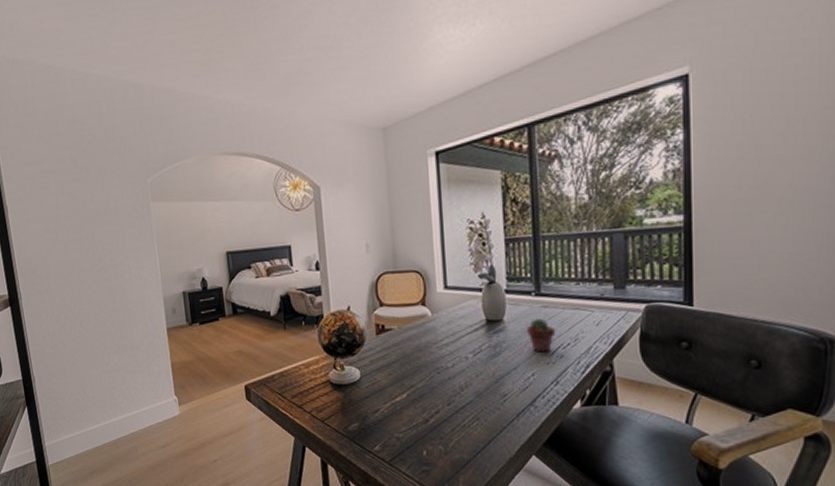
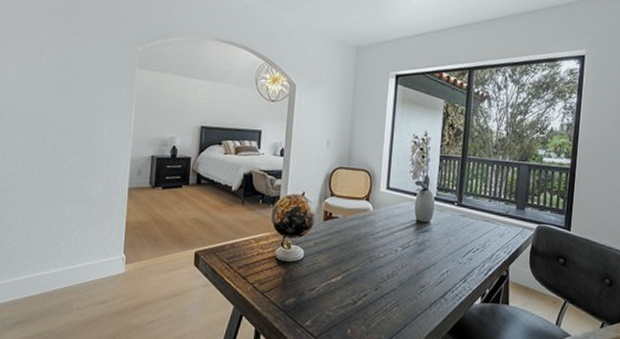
potted succulent: present [527,318,556,353] -> none [447,225,470,254]

